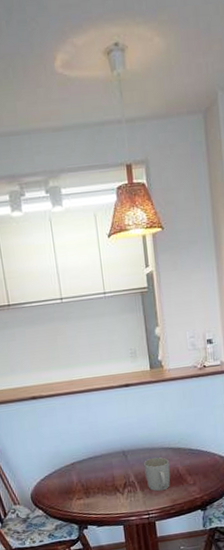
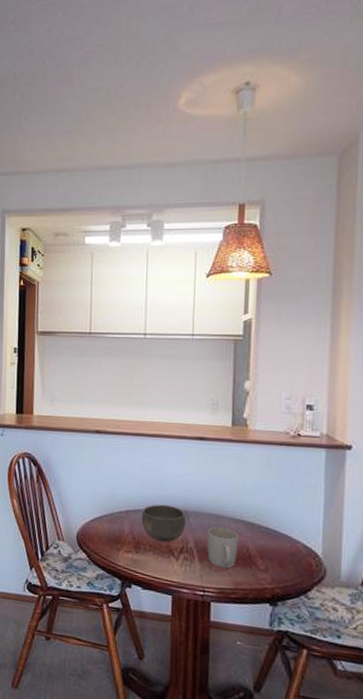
bowl: none [85,449,125,483] -> present [141,504,186,542]

